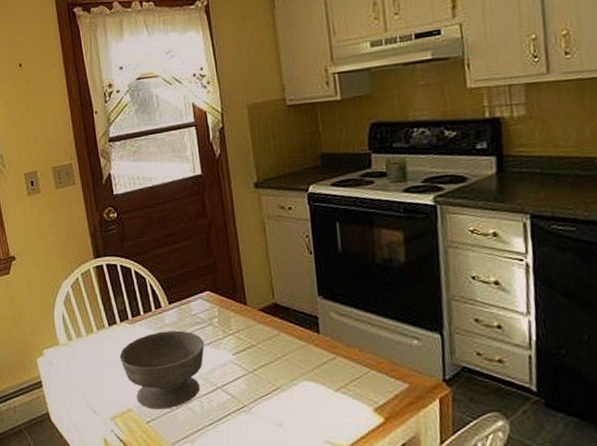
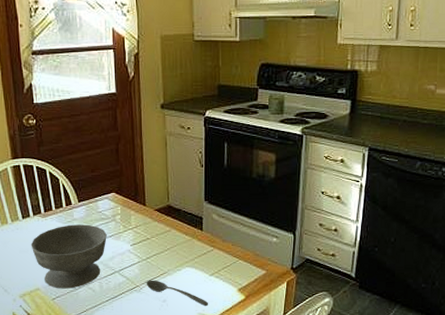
soupspoon: none [255,397,338,432] -> present [146,280,209,307]

